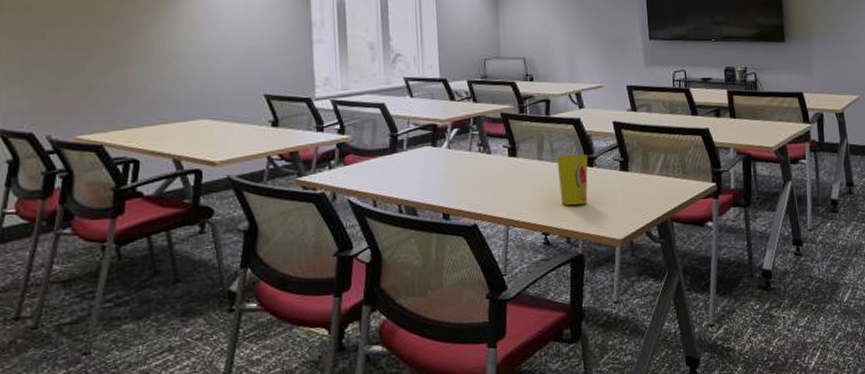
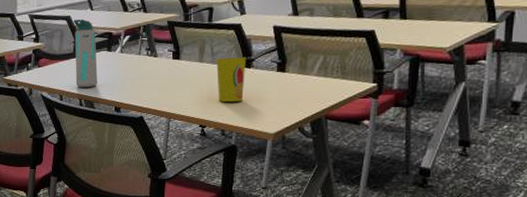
water bottle: none [389,108,421,191] -> present [74,19,98,88]

